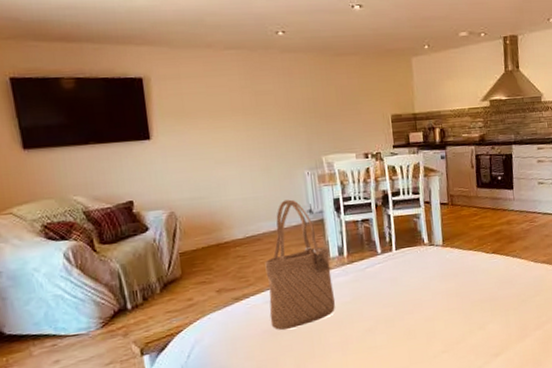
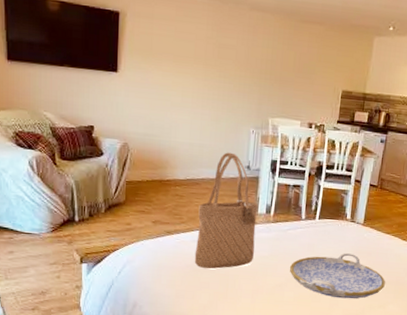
serving tray: none [375,278,480,331] -> present [289,252,385,299]

